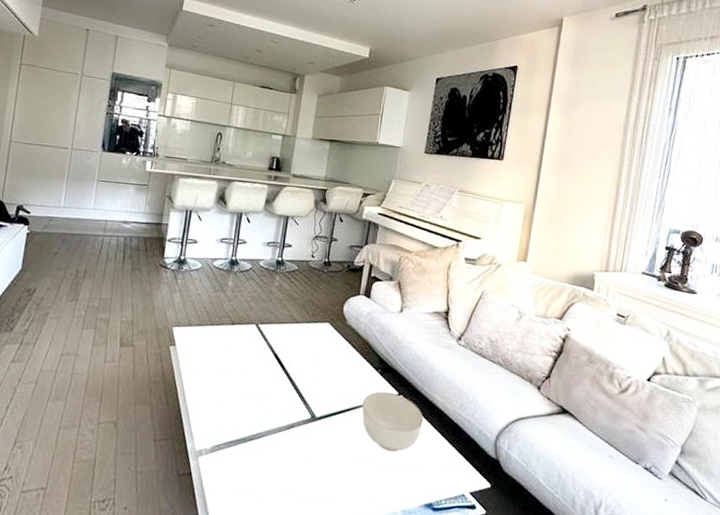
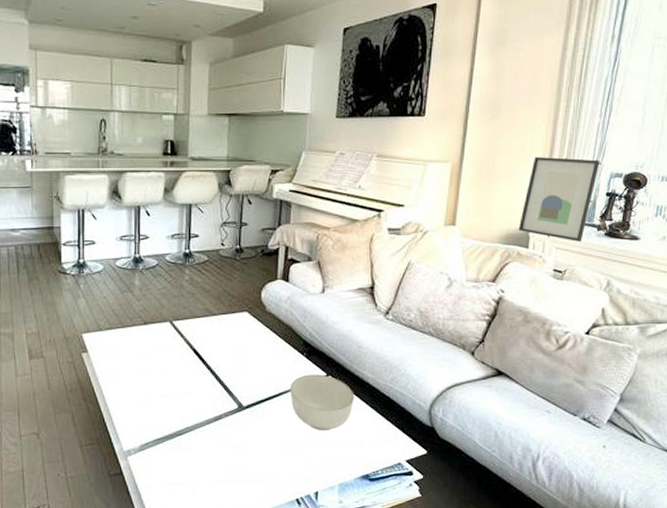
picture frame: none [584,206,661,291] -> present [518,156,601,243]

